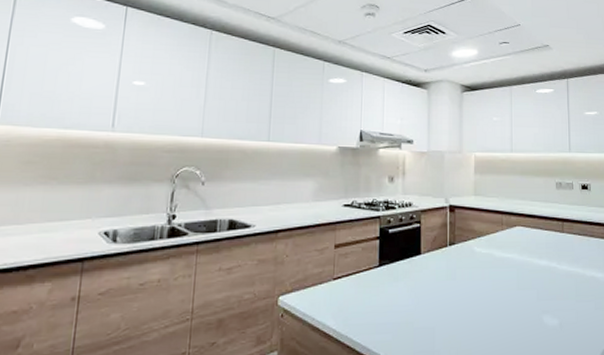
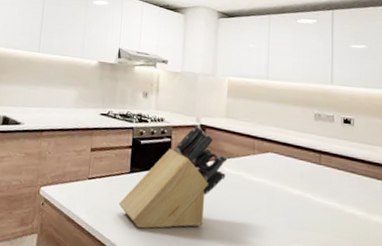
knife block: none [368,206,478,325] -> present [118,125,228,229]

